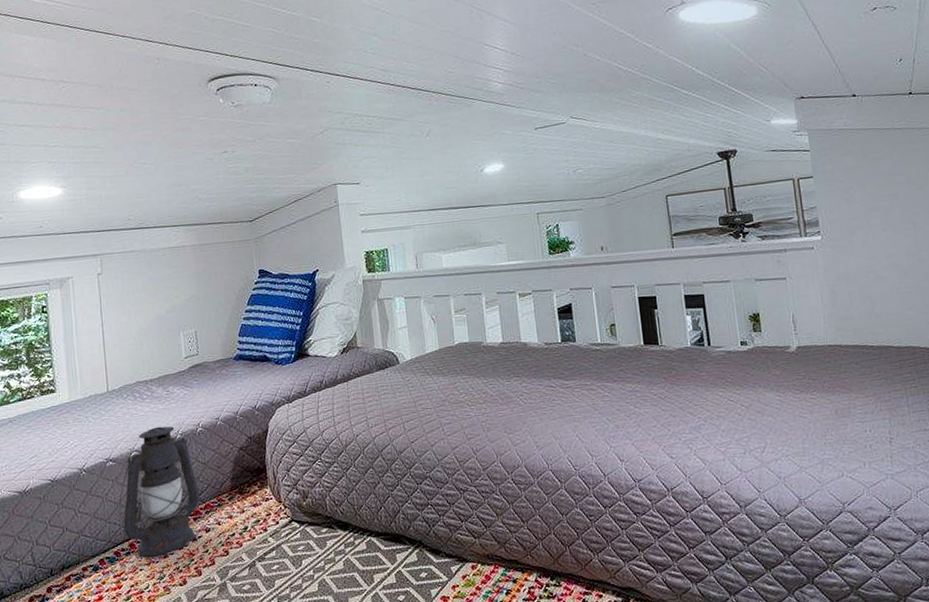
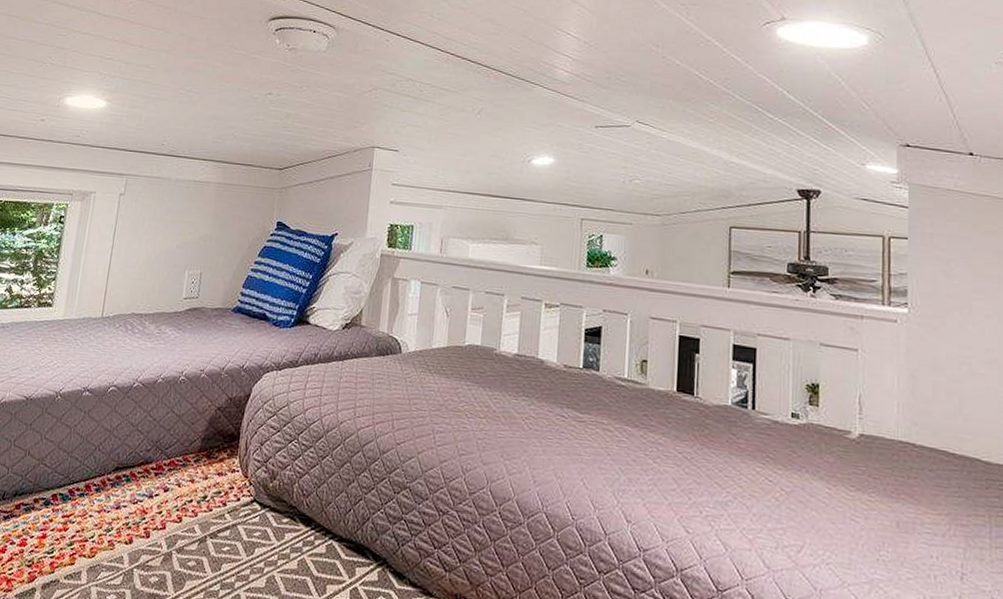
lantern: present [117,426,200,557] -> none [81,365,168,505]

